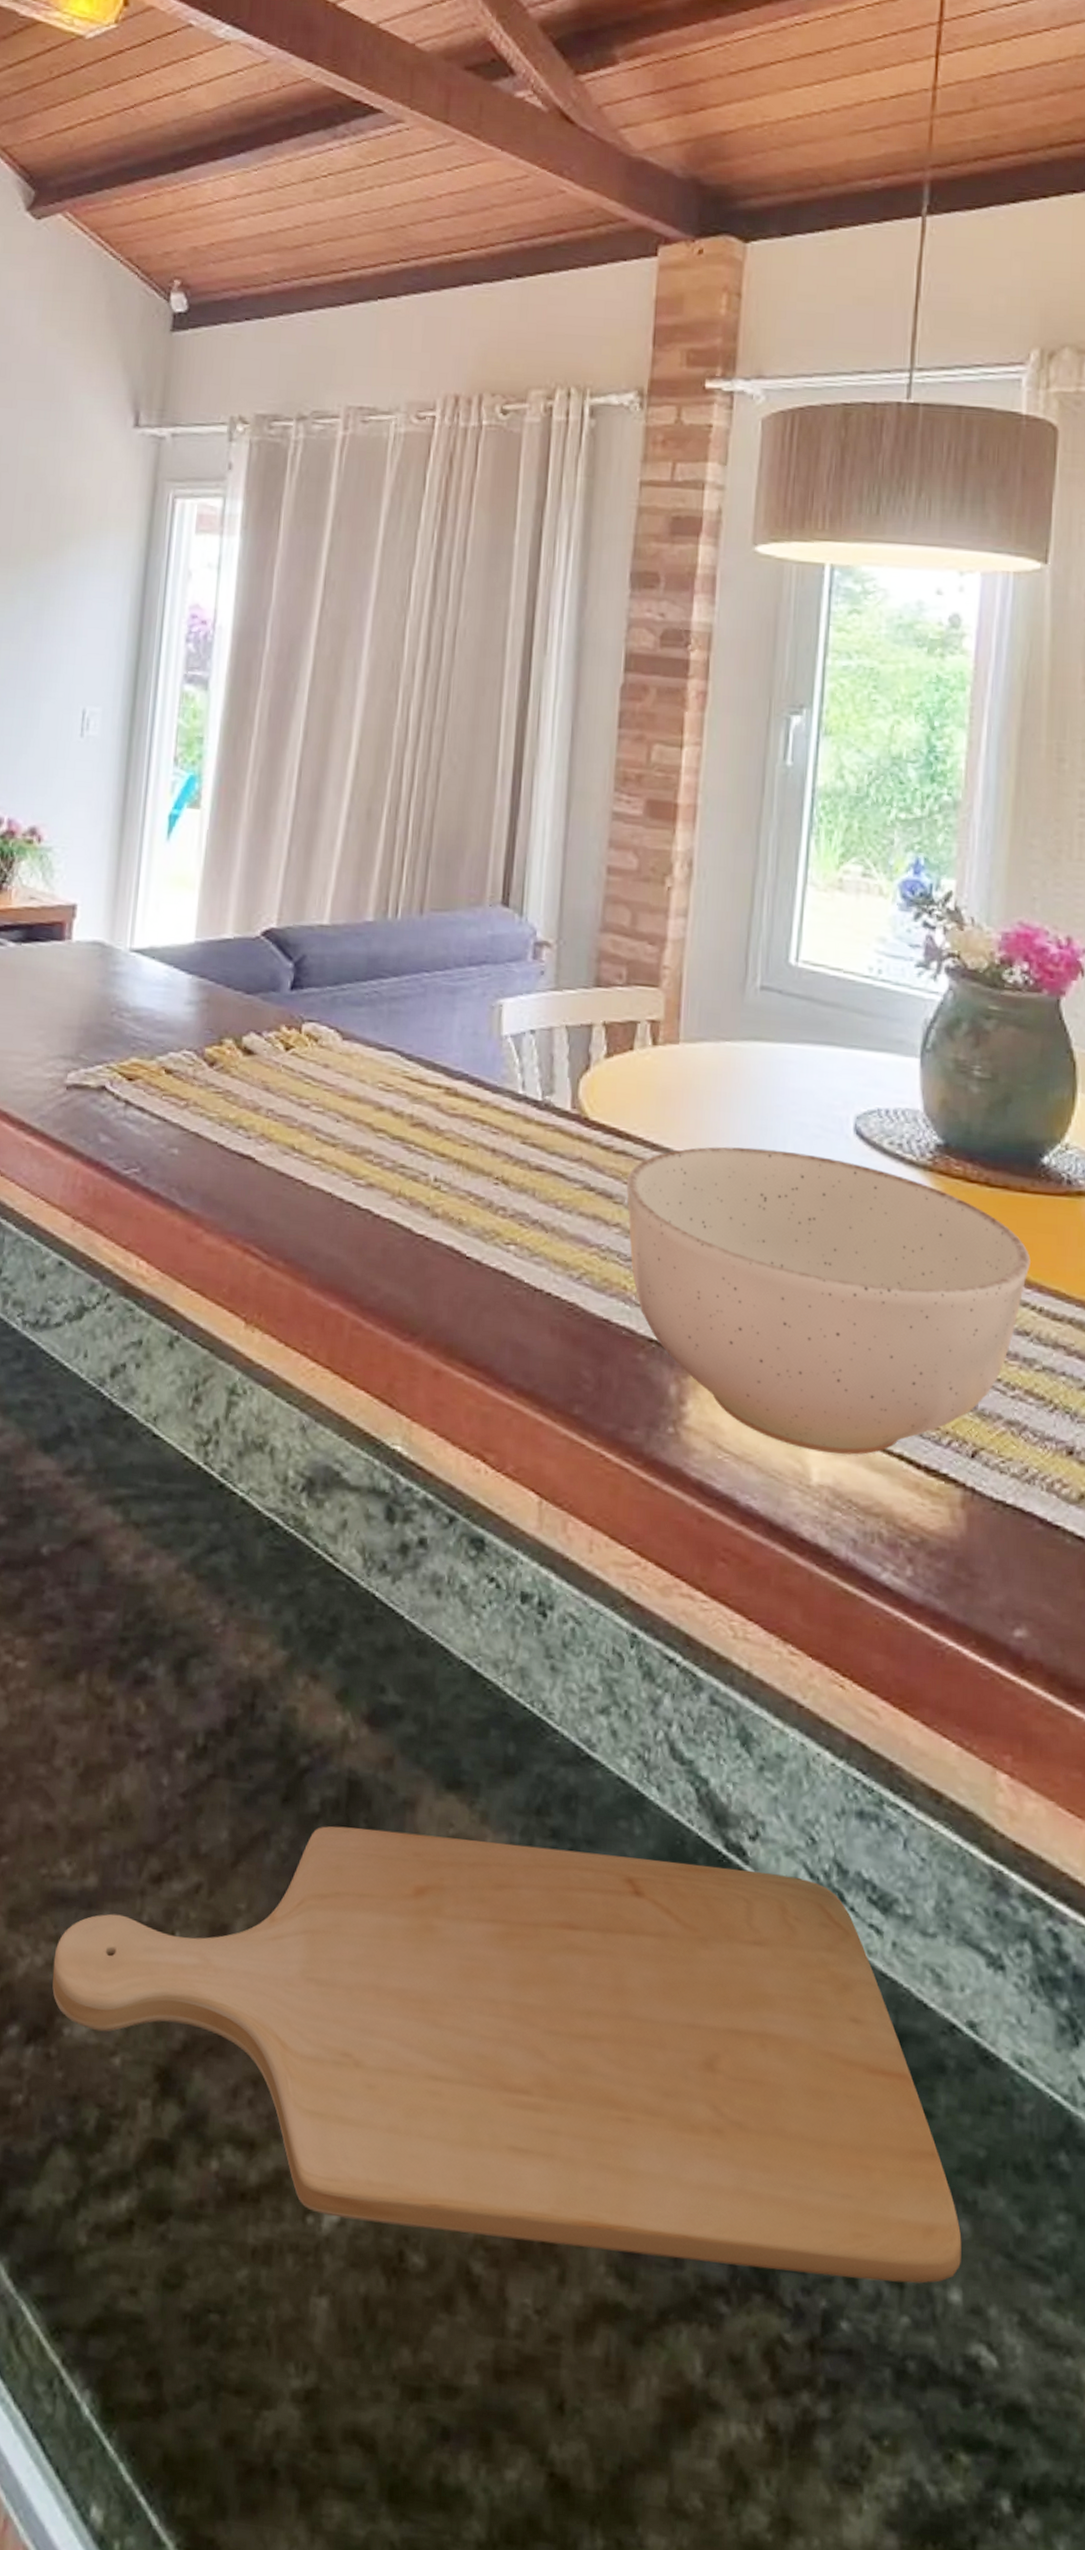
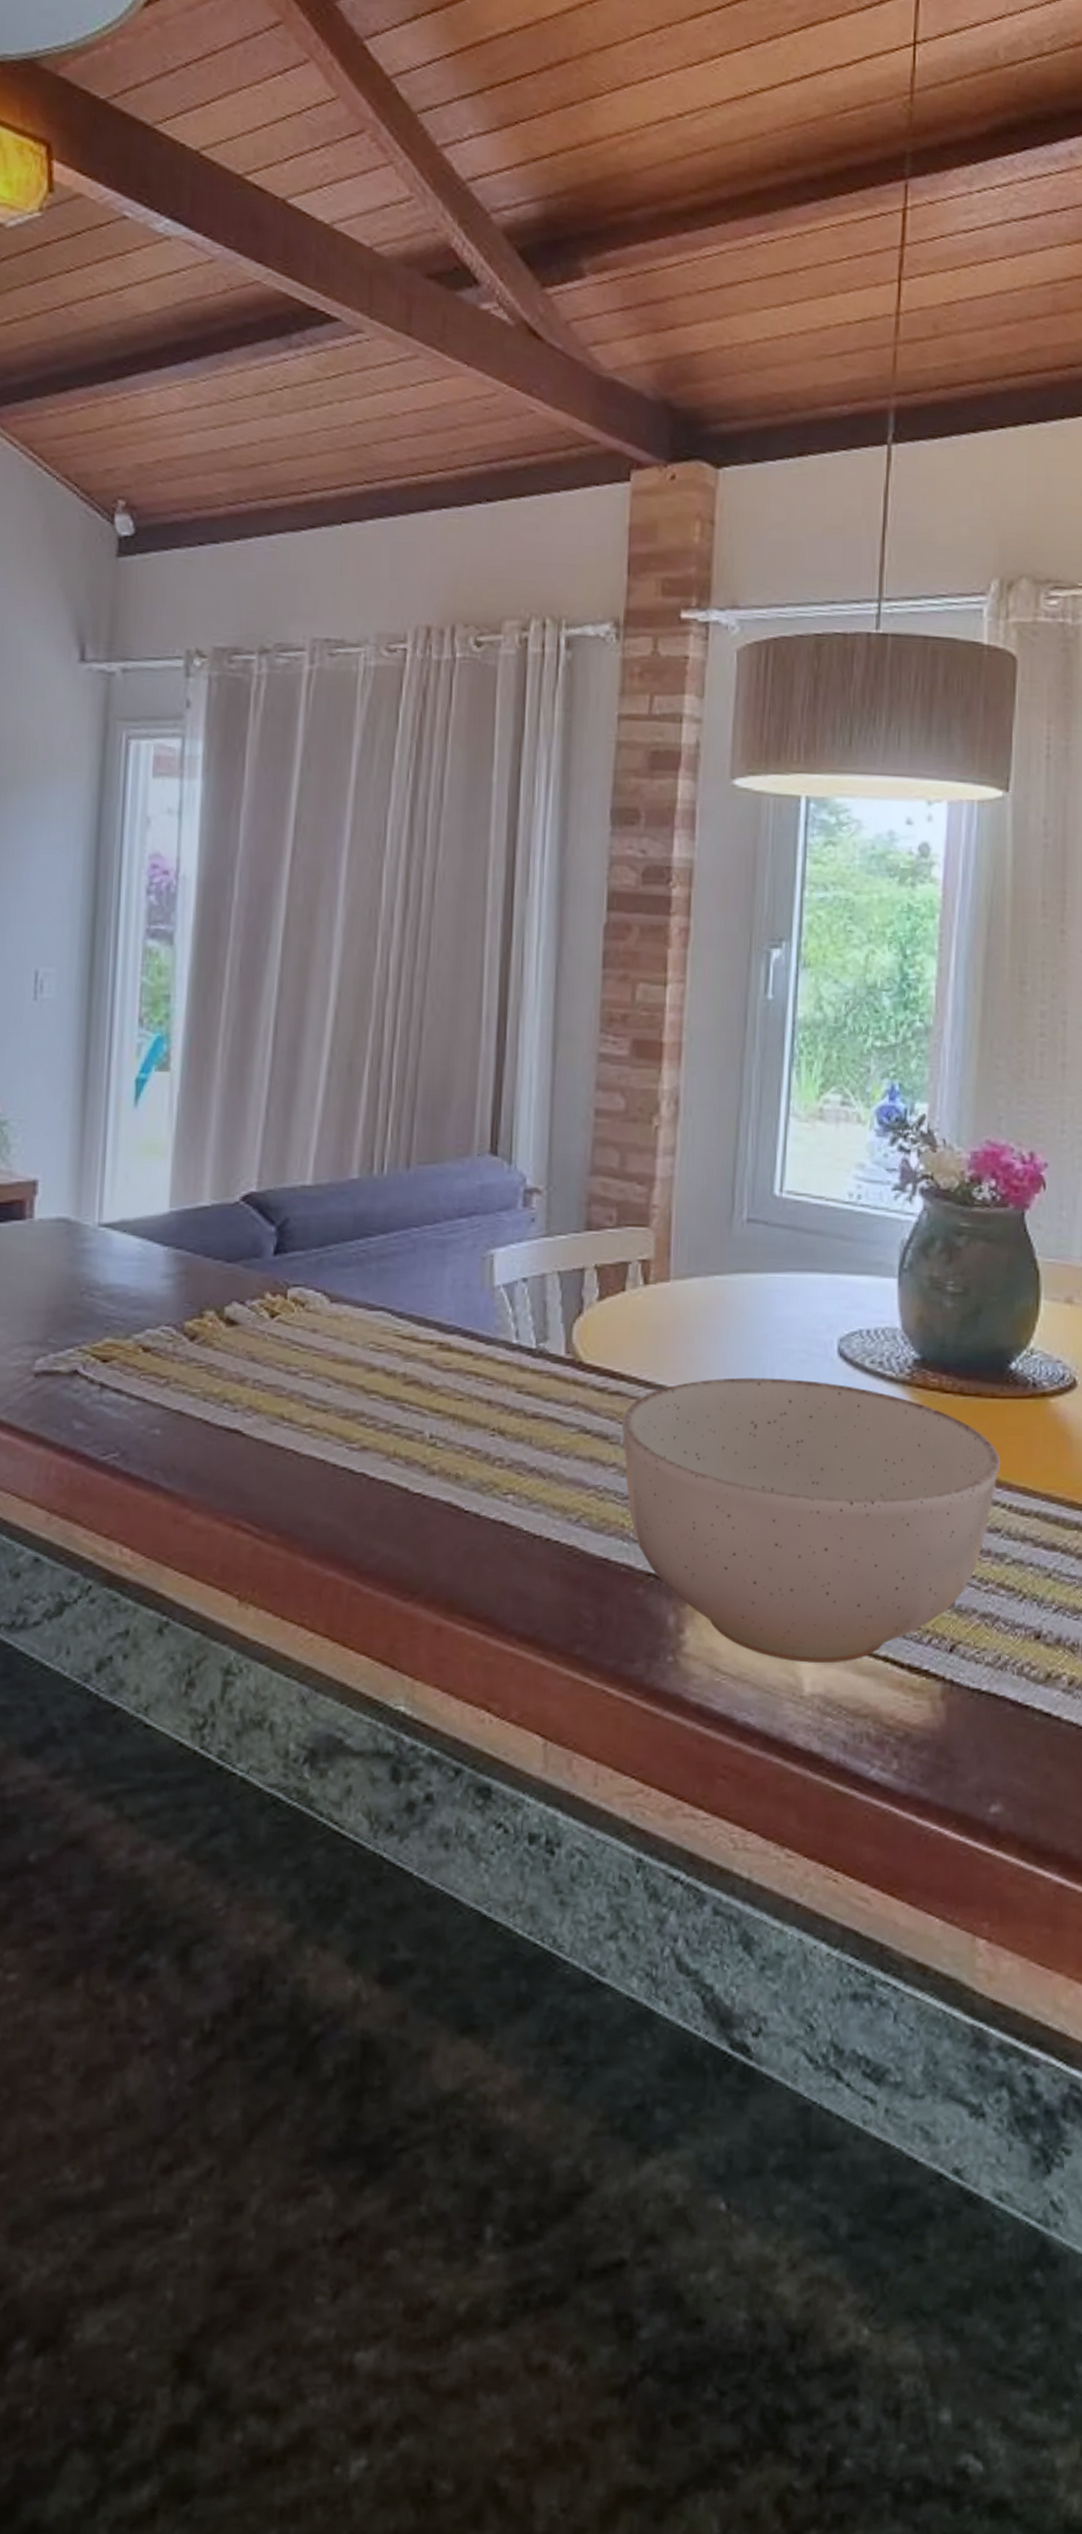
chopping board: present [52,1826,962,2284] -> none [60,2064,951,2462]

